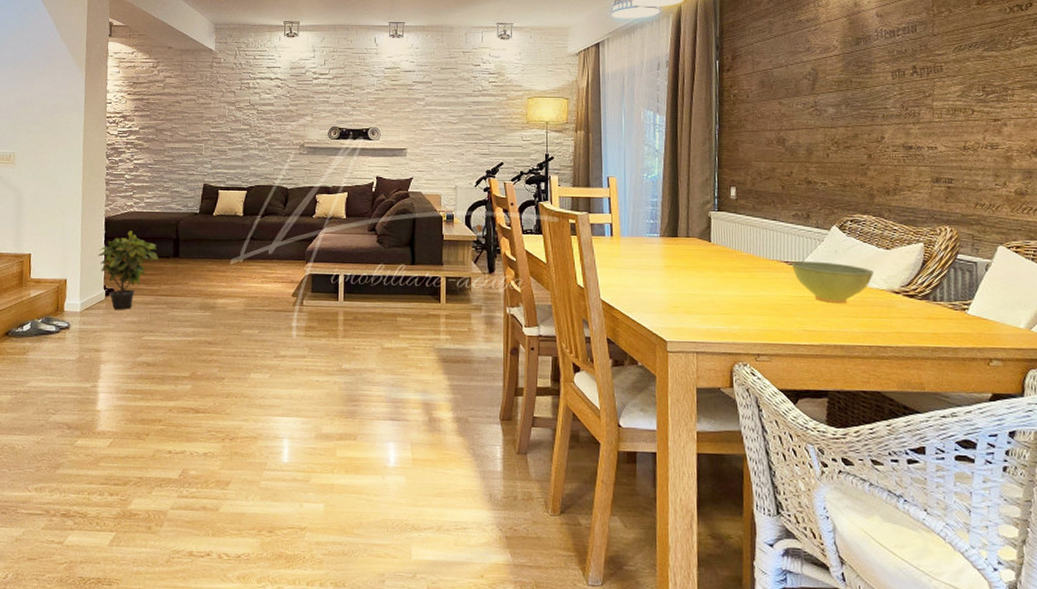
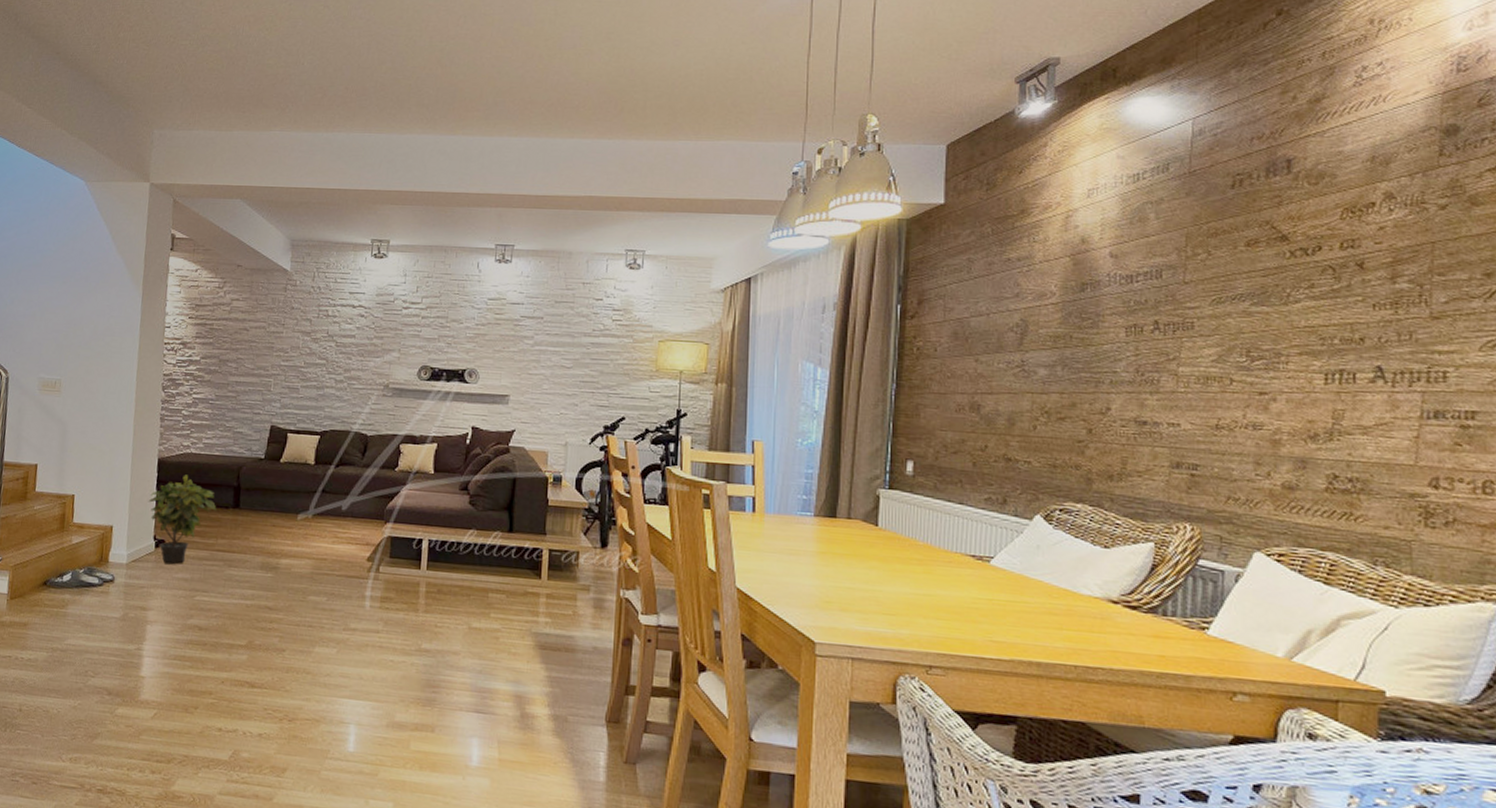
bowl: present [790,260,875,304] -> none [978,555,1087,612]

